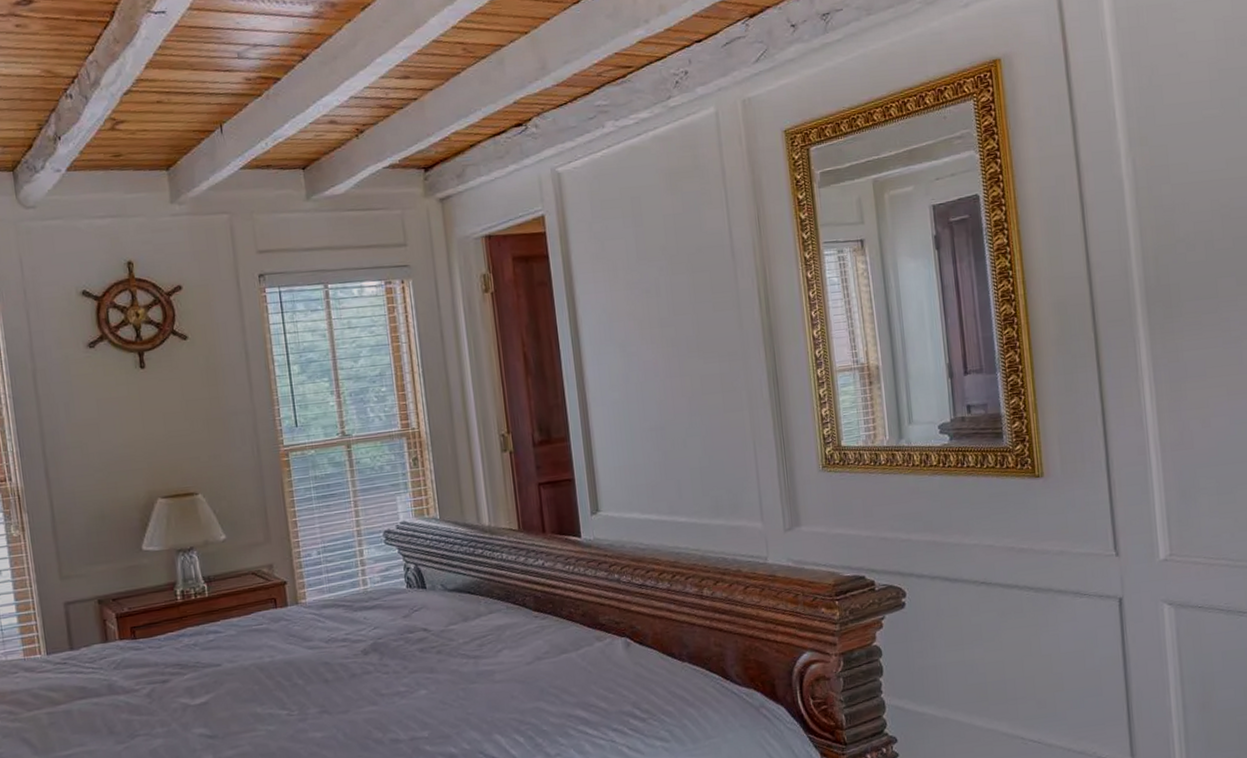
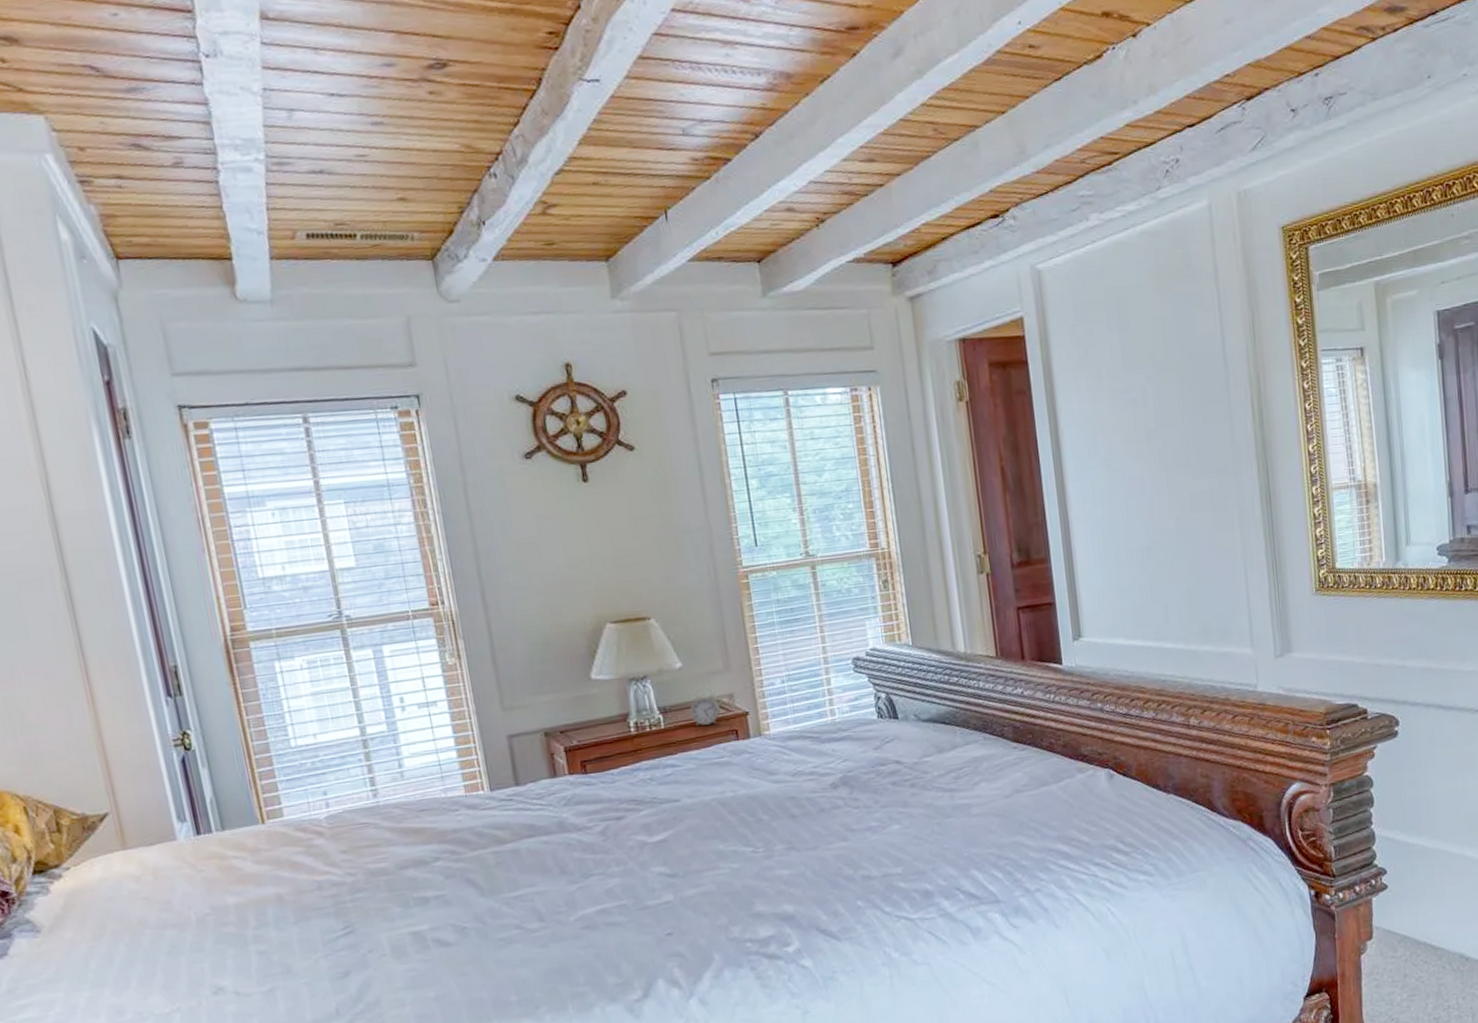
alarm clock: none [232,559,261,594] -> present [690,688,721,726]

